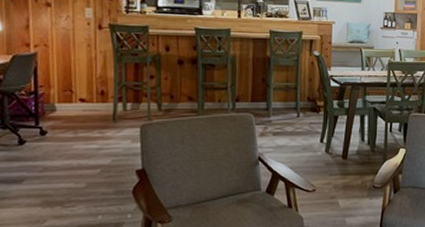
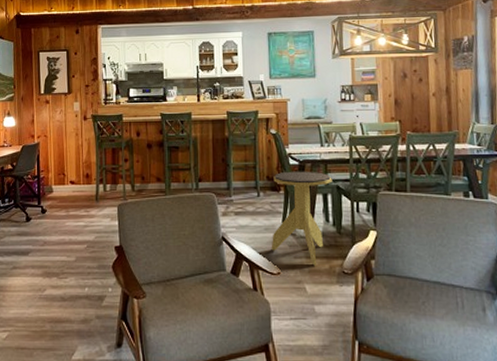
side table: none [307,93,370,182] -> present [271,171,333,266]

